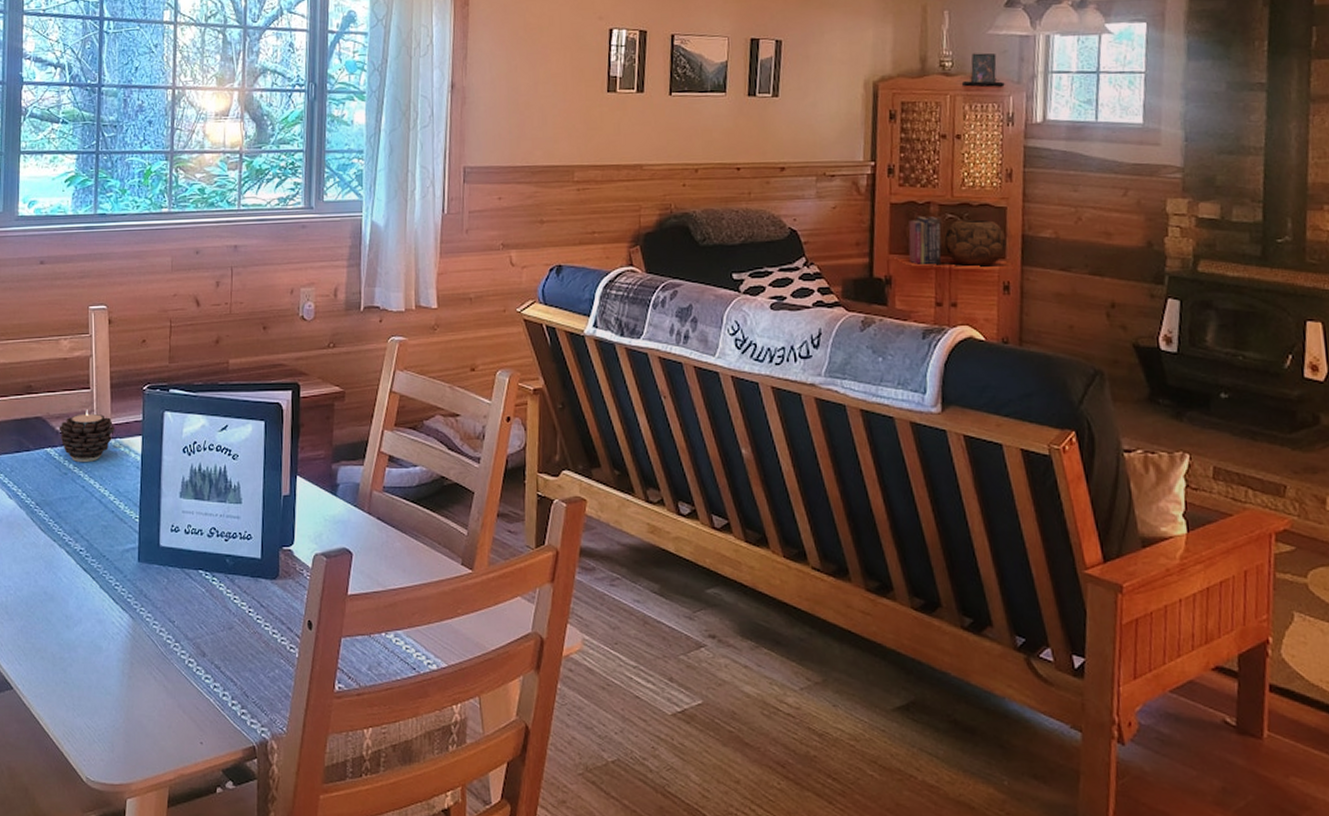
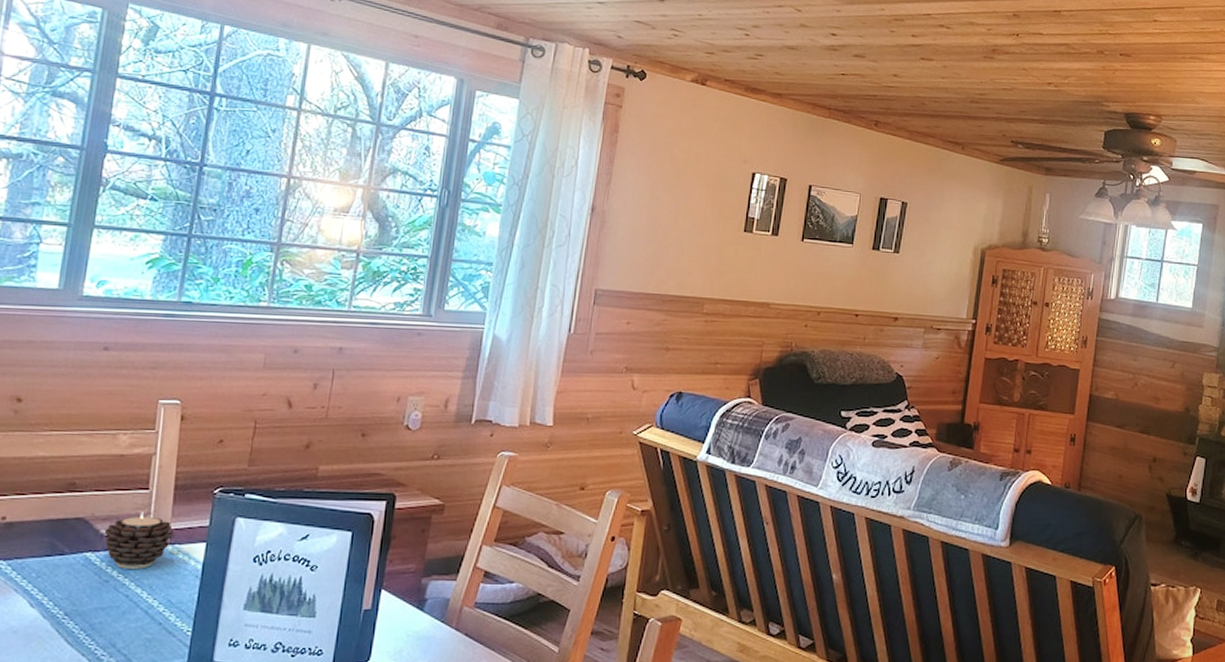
books: present [908,215,942,266] -> none [996,371,1026,416]
decorative bowl: present [944,219,1007,267] -> none [1026,377,1077,420]
photo frame: present [961,53,1005,88] -> none [1054,233,1089,265]

